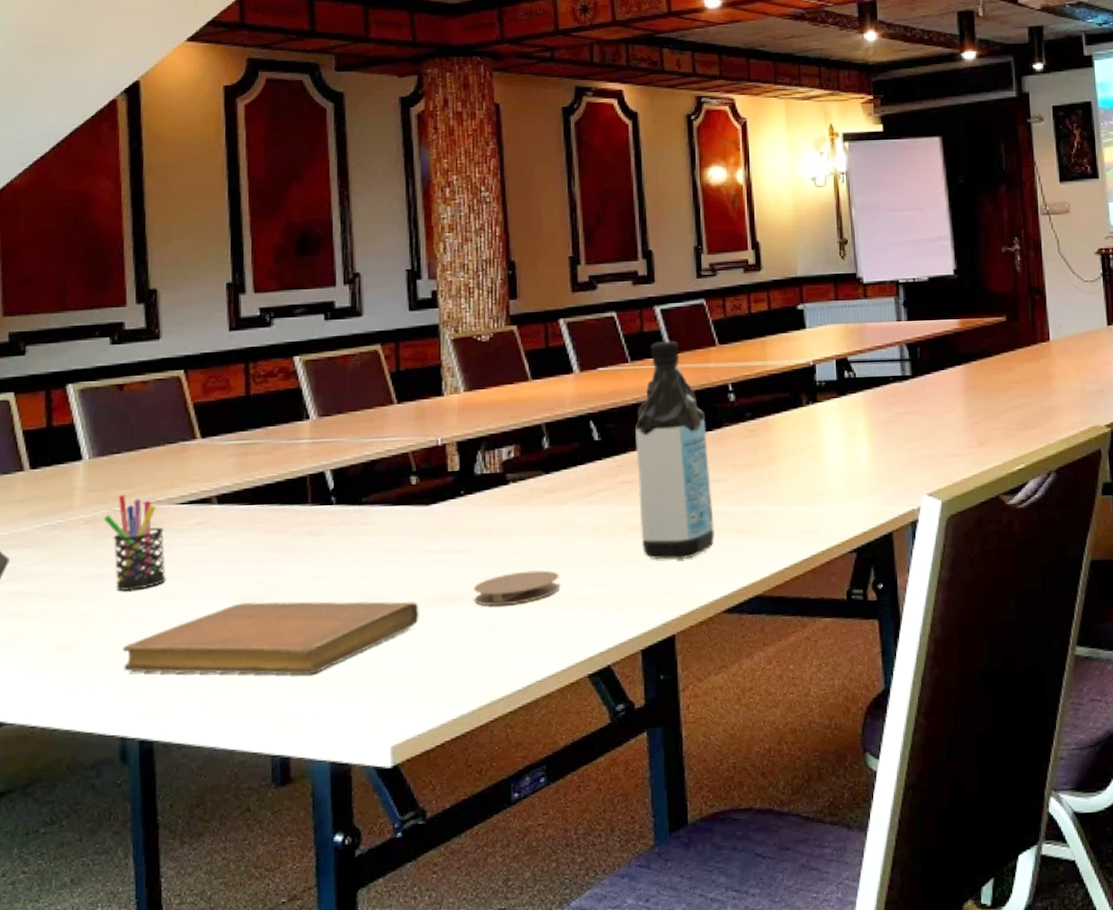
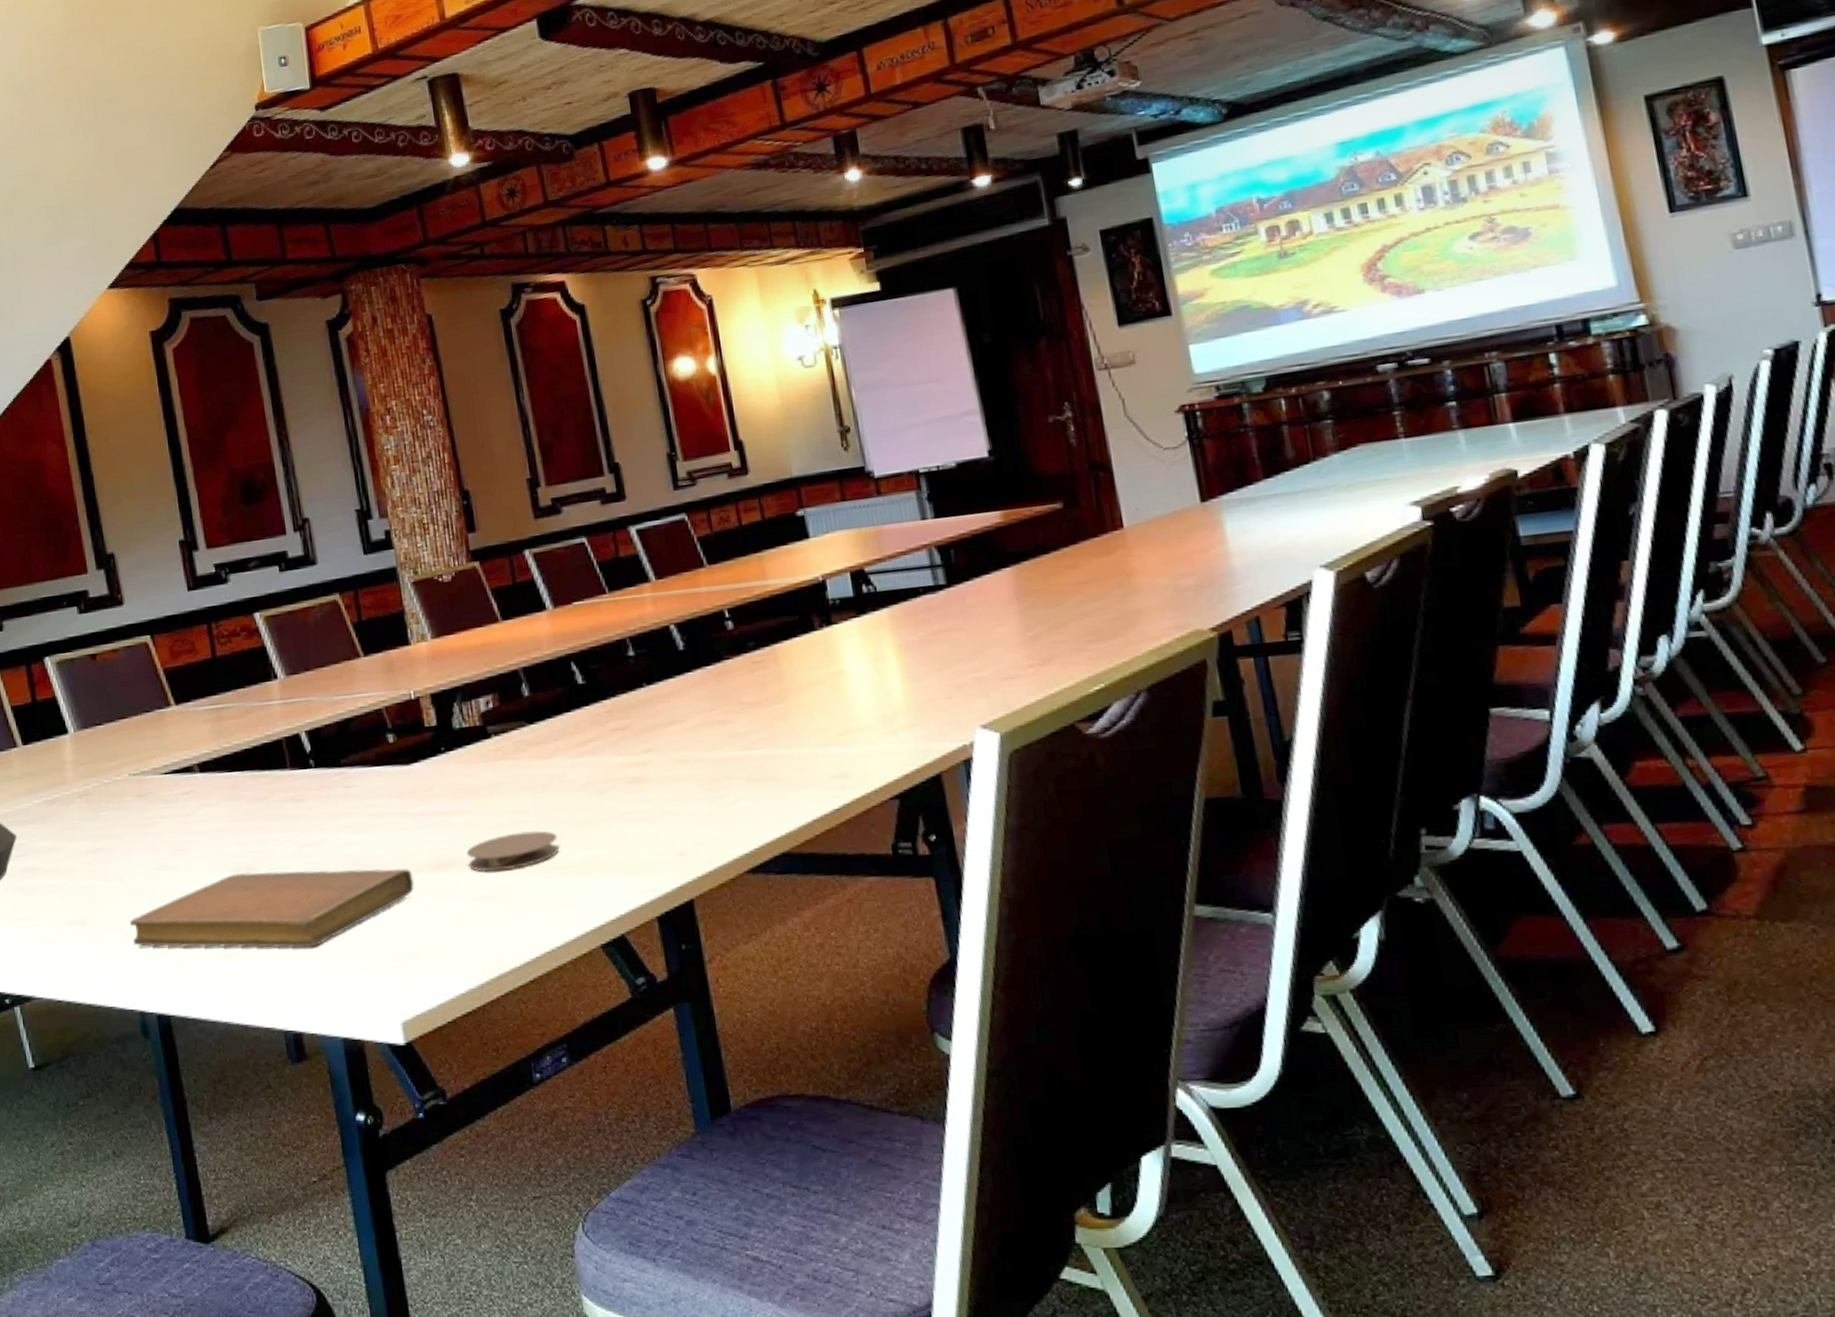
pen holder: present [104,494,167,592] -> none [95,766,162,865]
water bottle: present [635,340,714,560] -> none [622,564,727,815]

